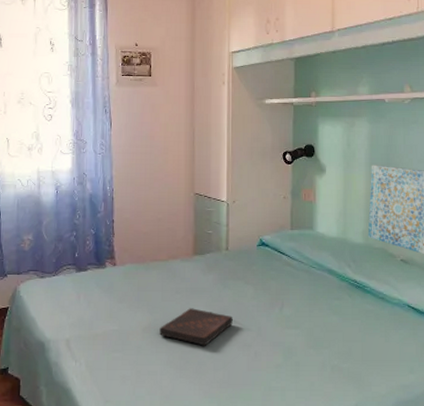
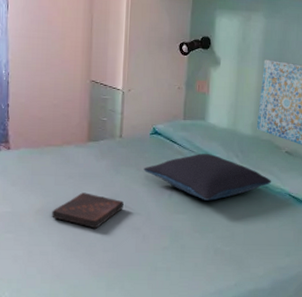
pillow: none [252,264,388,314] -> present [143,154,272,201]

